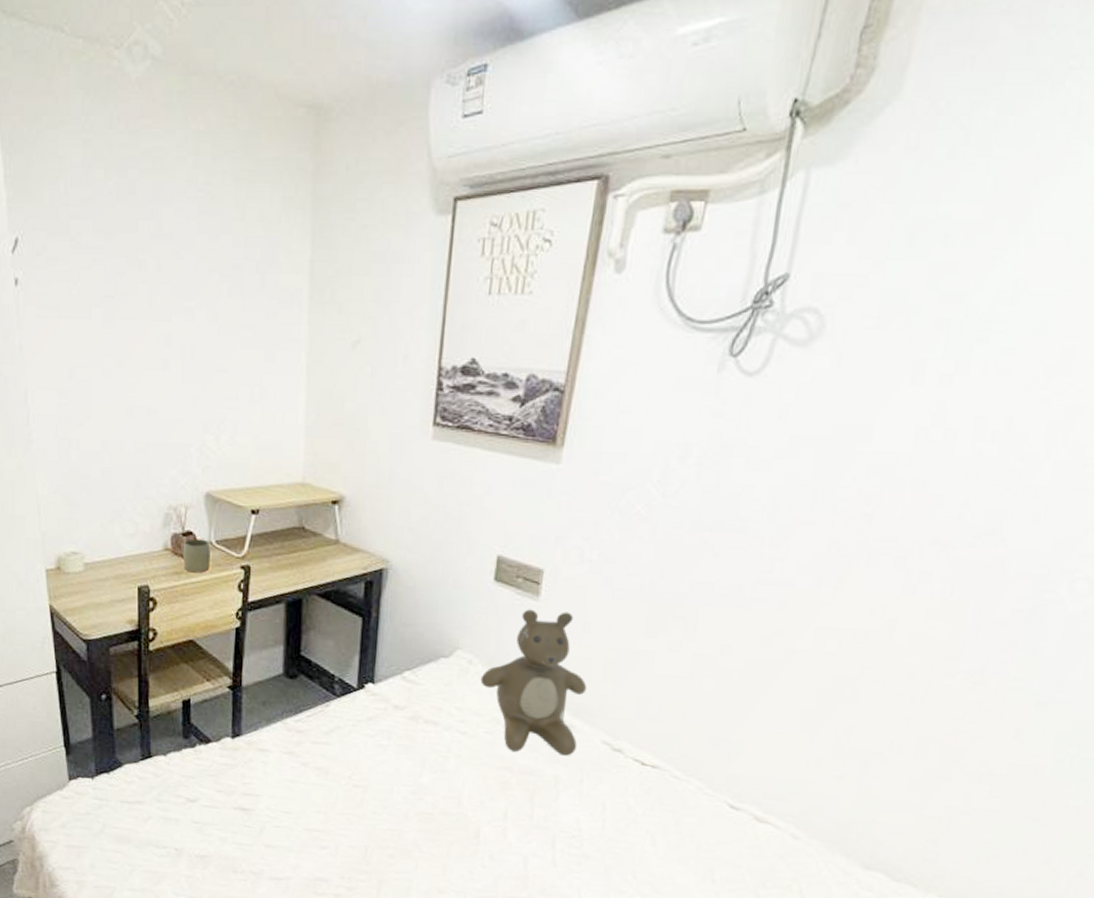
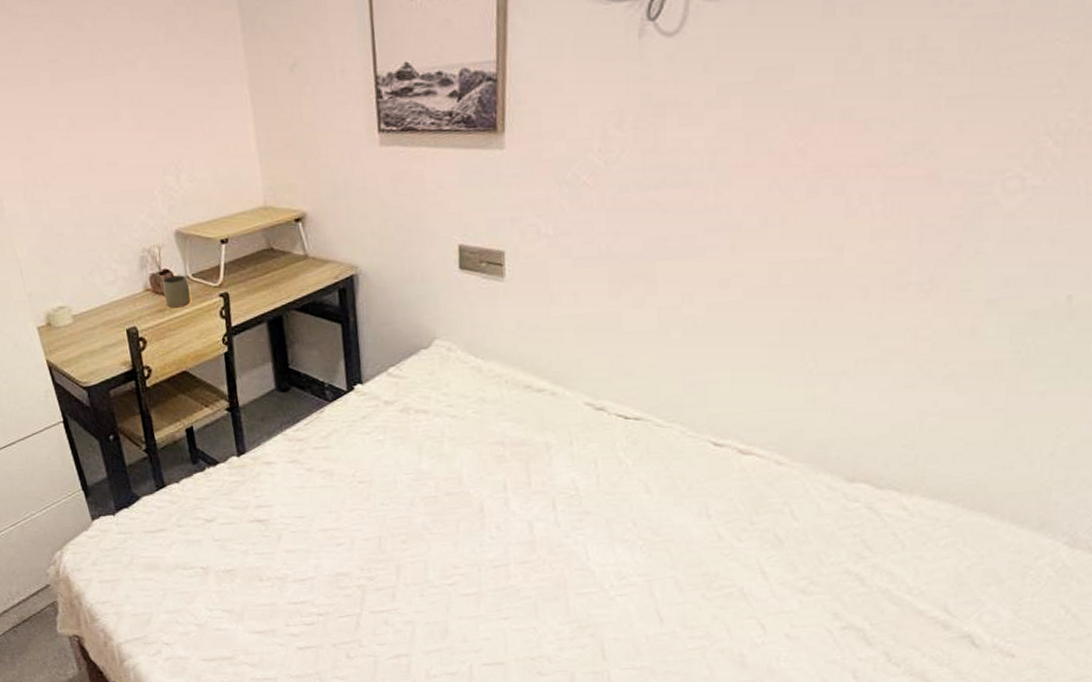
teddy bear: present [480,609,587,756] -> none [461,287,563,426]

